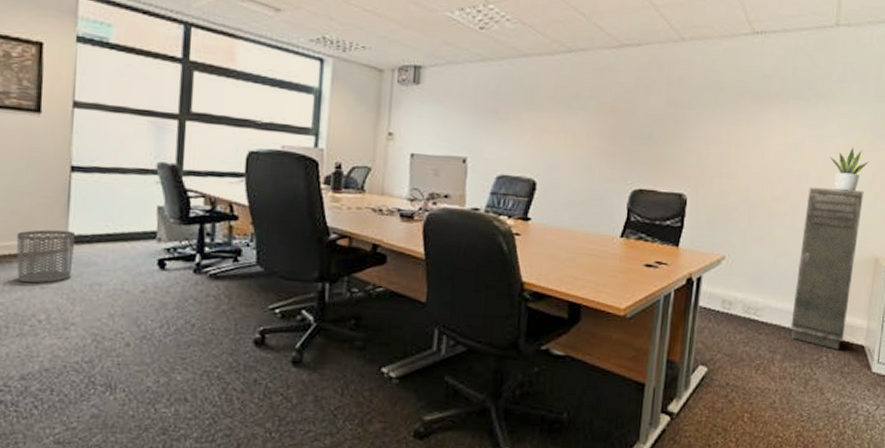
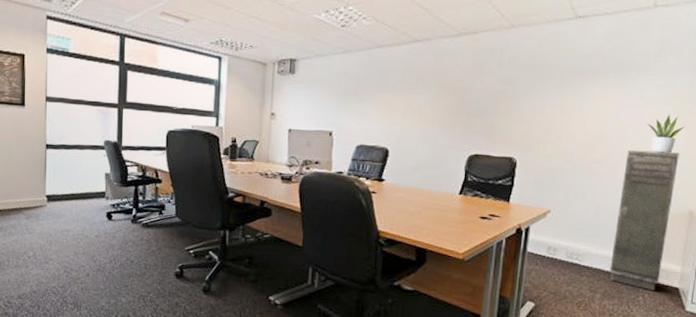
waste bin: present [16,229,76,284] -> none [12,191,51,230]

